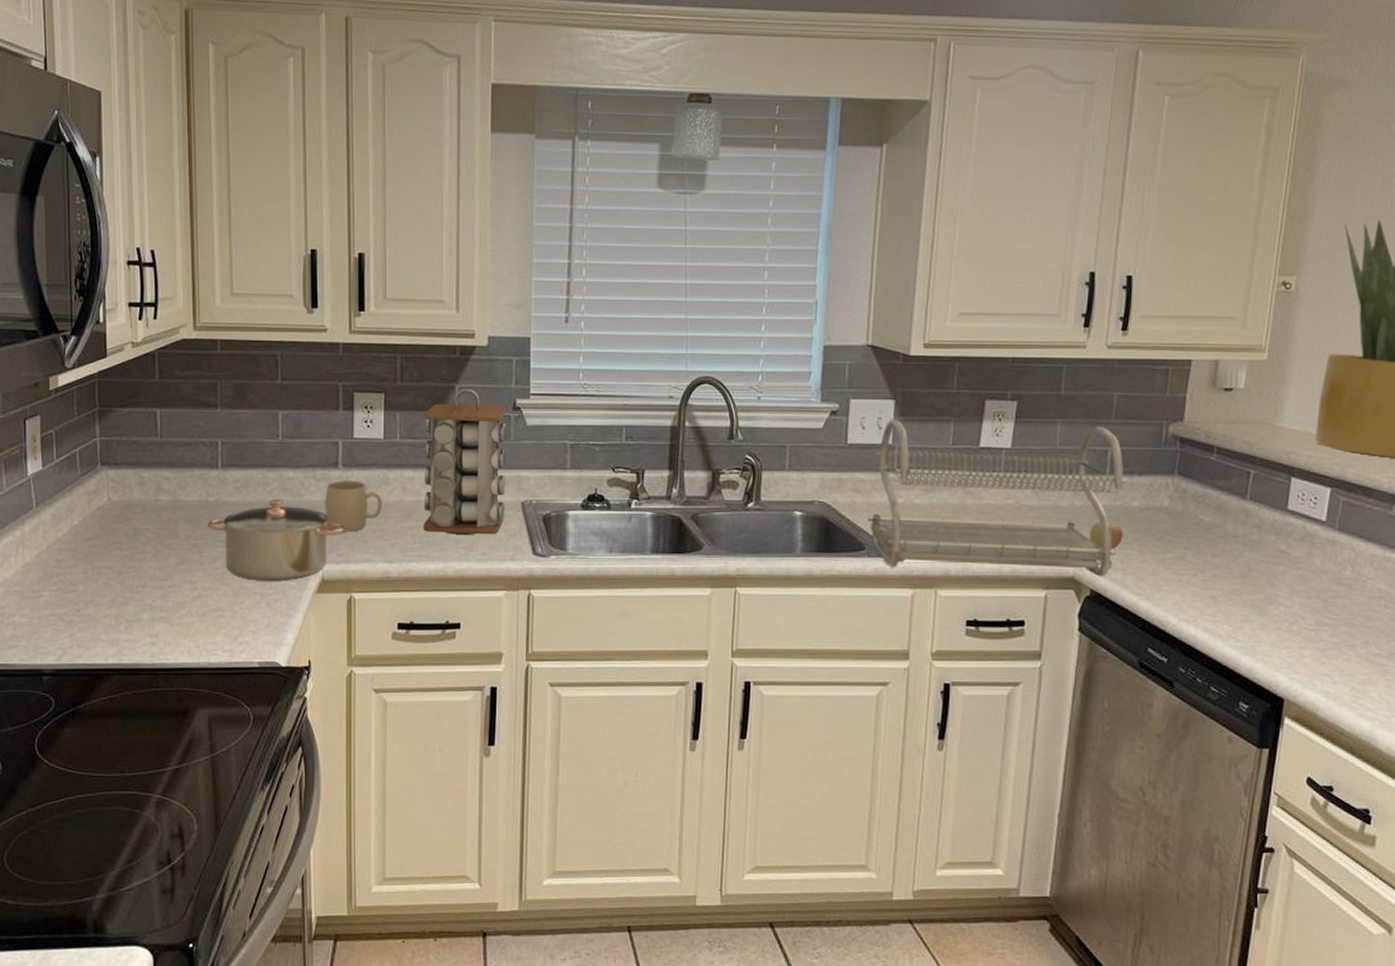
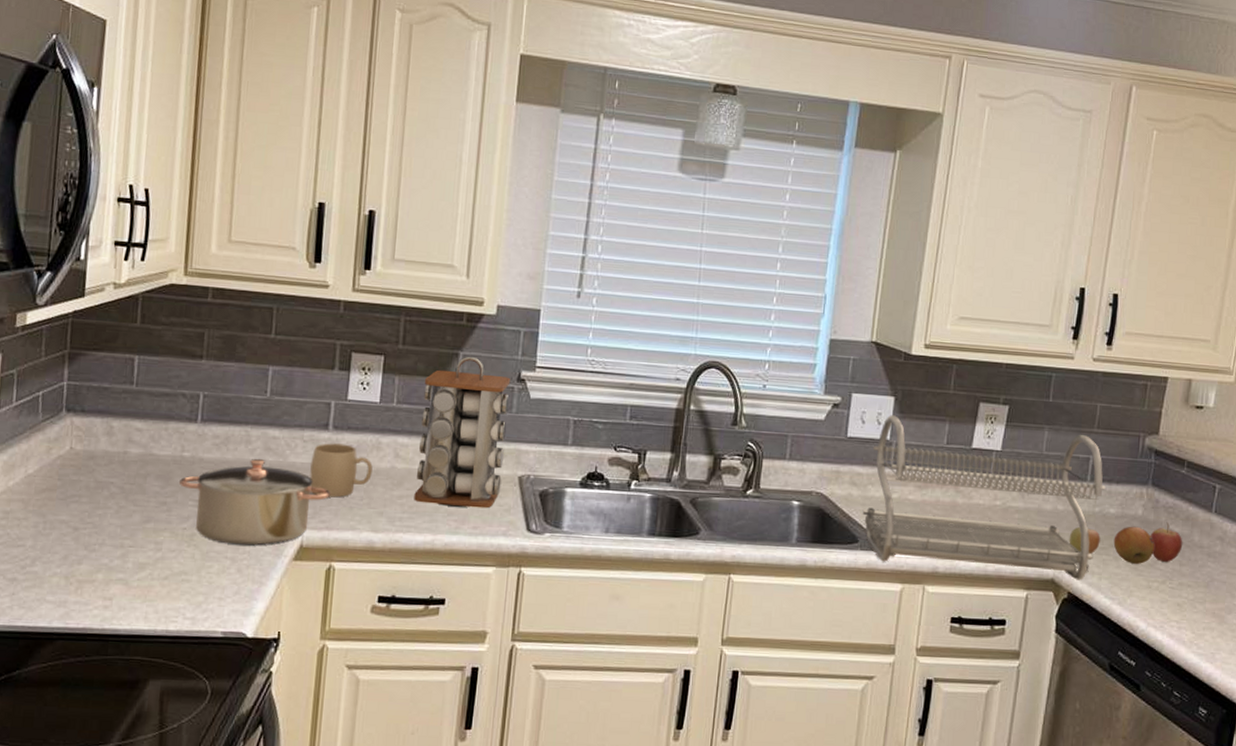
fruit: none [1138,518,1183,557] -> present [1113,526,1154,564]
fruit: none [1178,512,1215,554] -> present [1150,522,1183,562]

